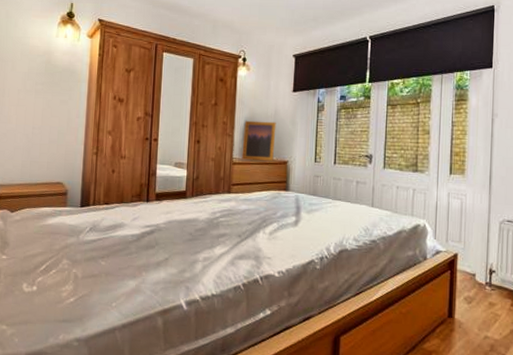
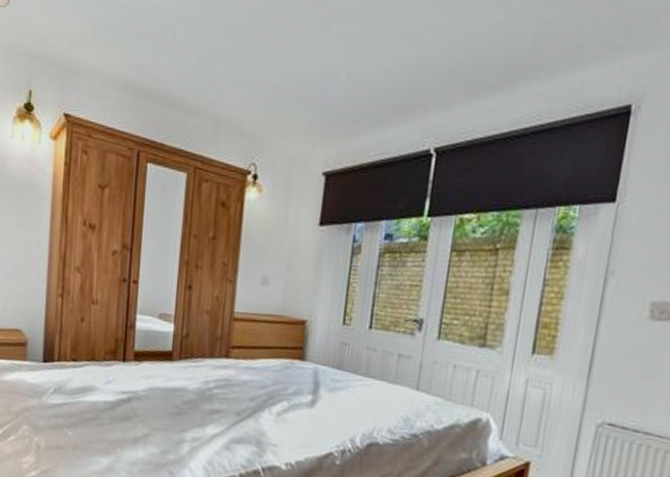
picture frame: present [241,120,276,161] -> none [245,262,294,319]

